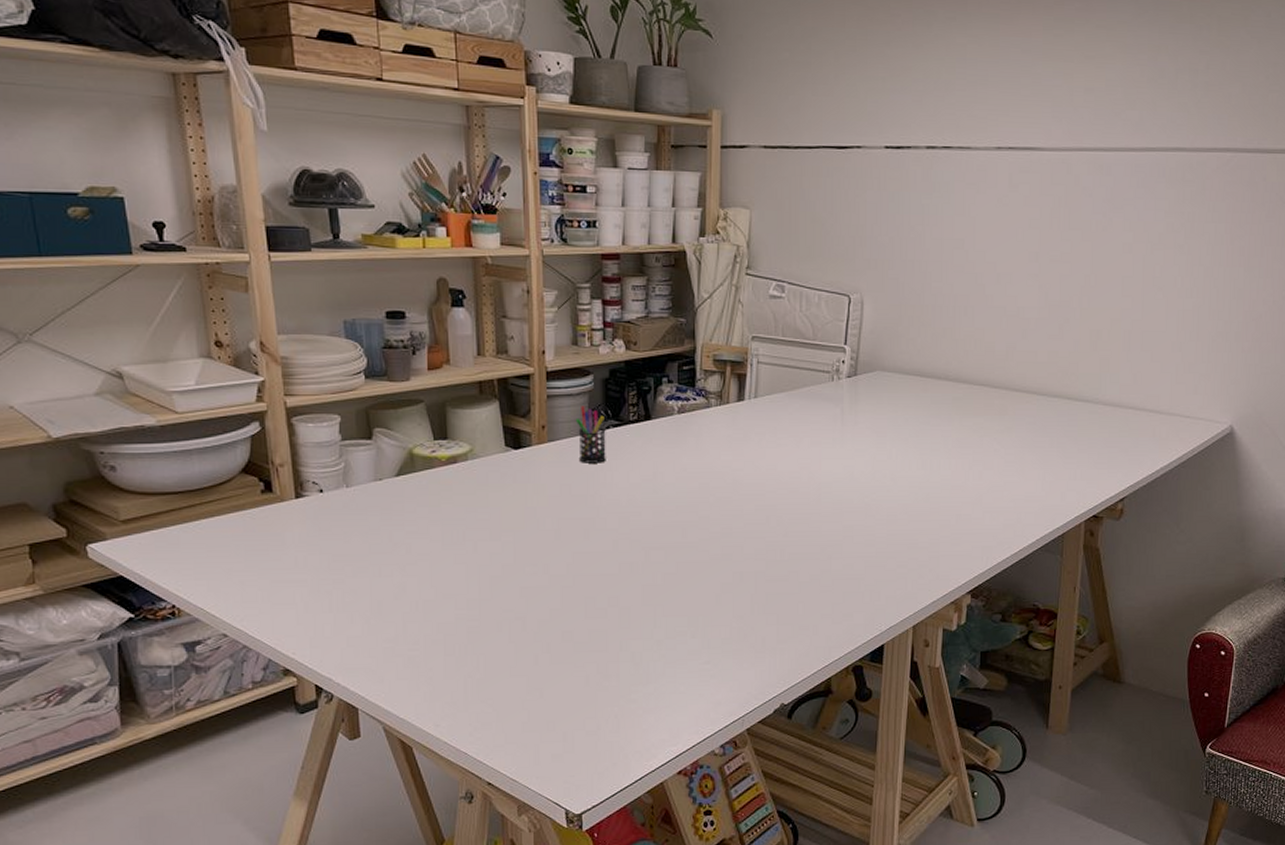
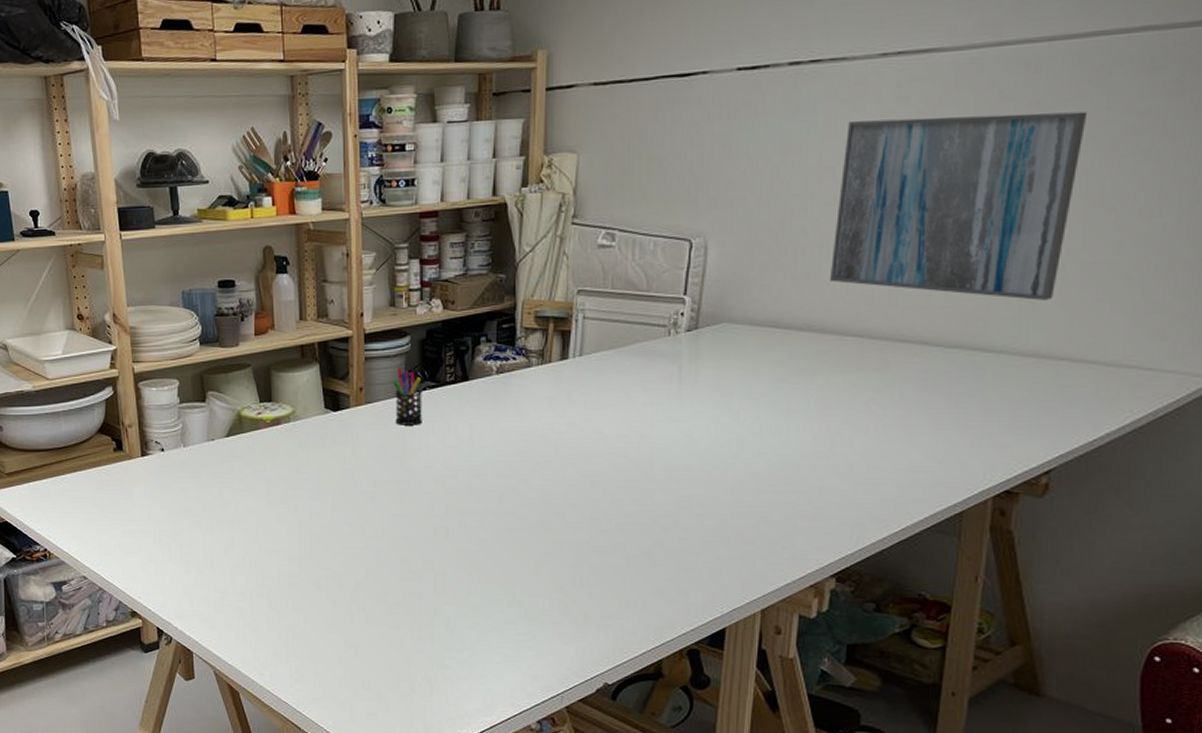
wall art: none [961,202,1143,360] -> present [829,111,1088,300]

